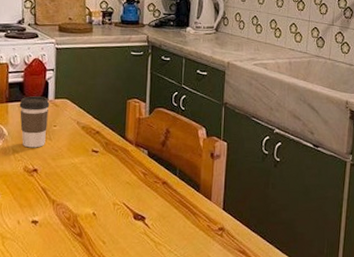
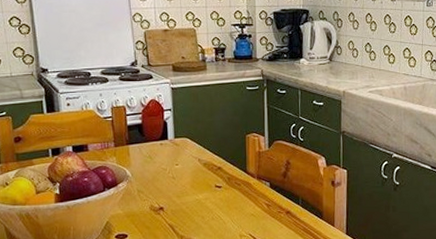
coffee cup: present [19,96,50,148] -> none [140,137,170,187]

